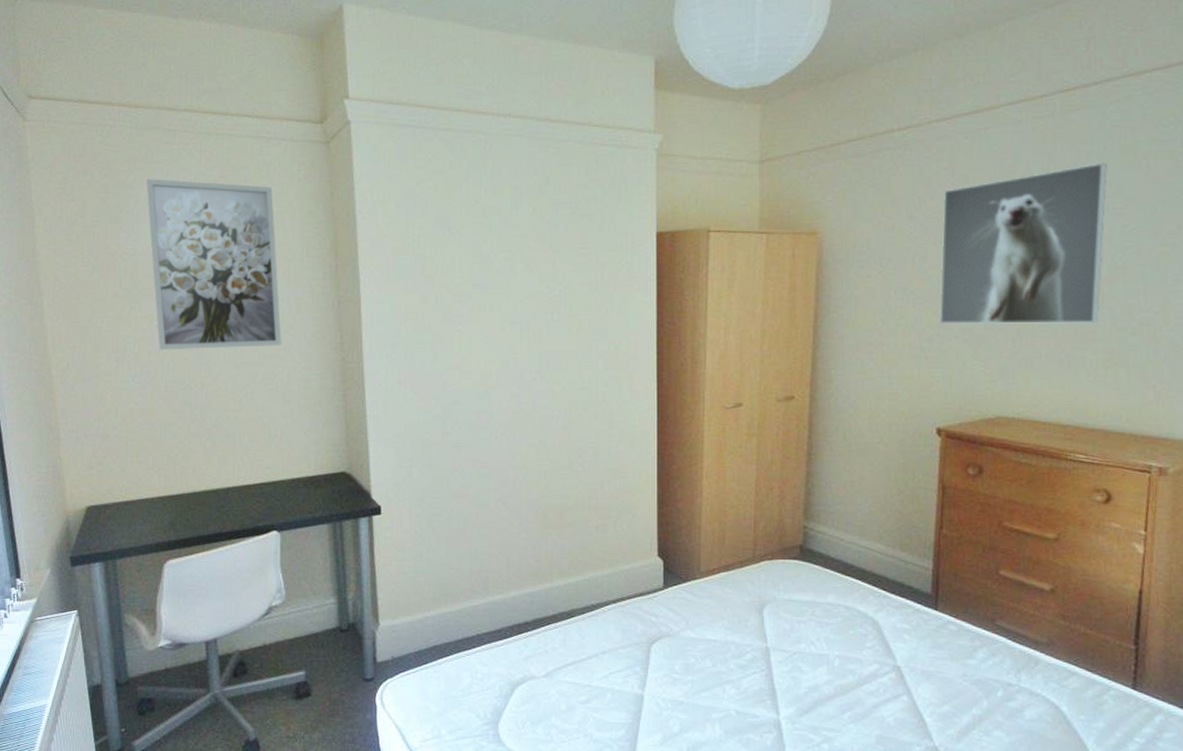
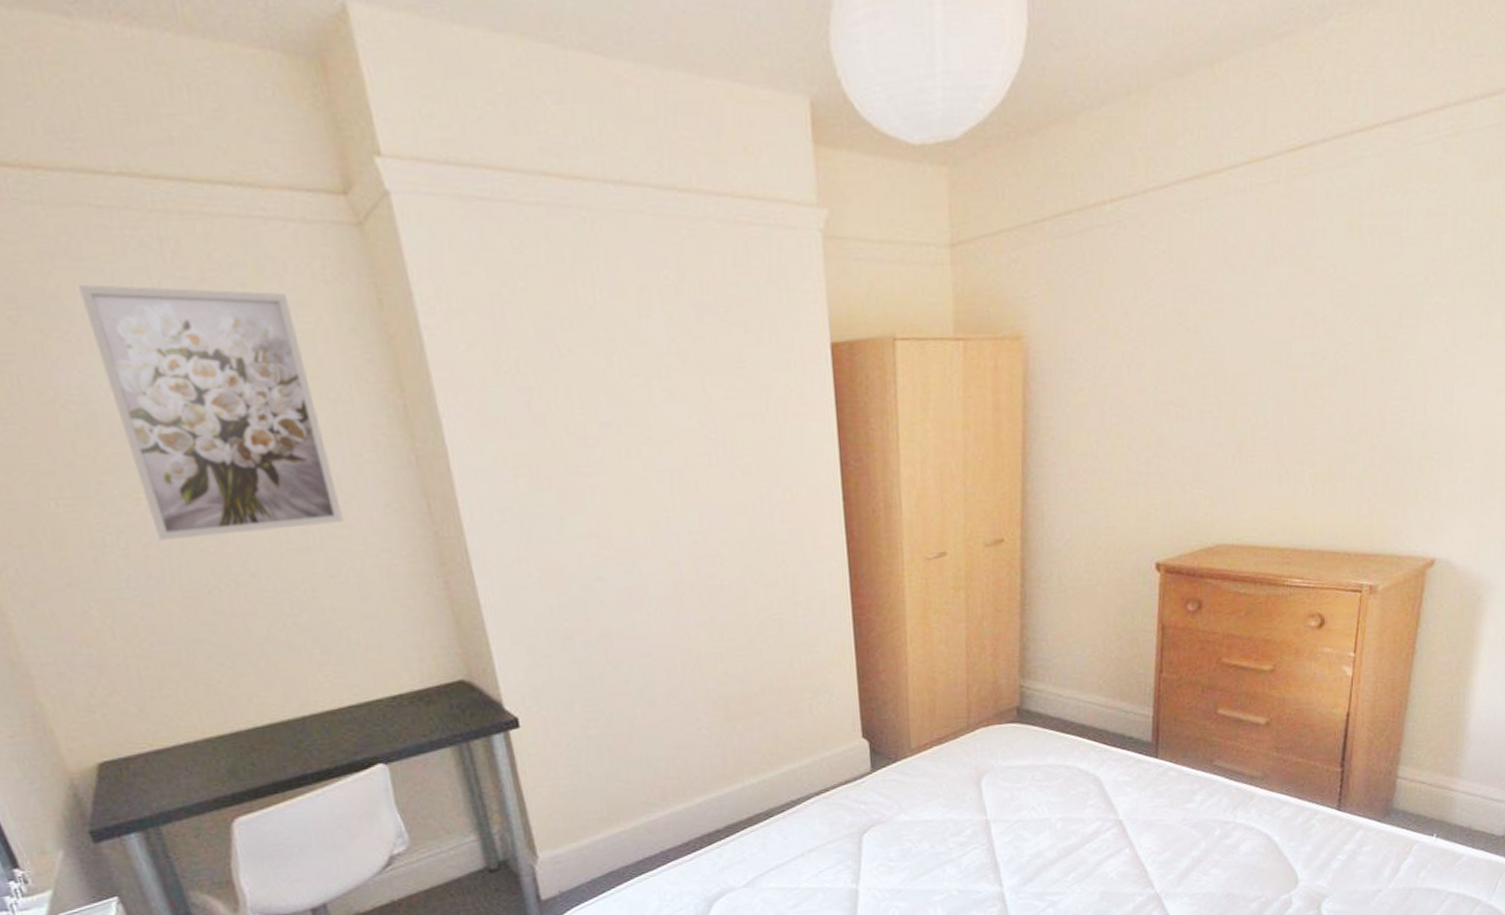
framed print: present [940,162,1107,324] -> none [1158,241,1332,443]

